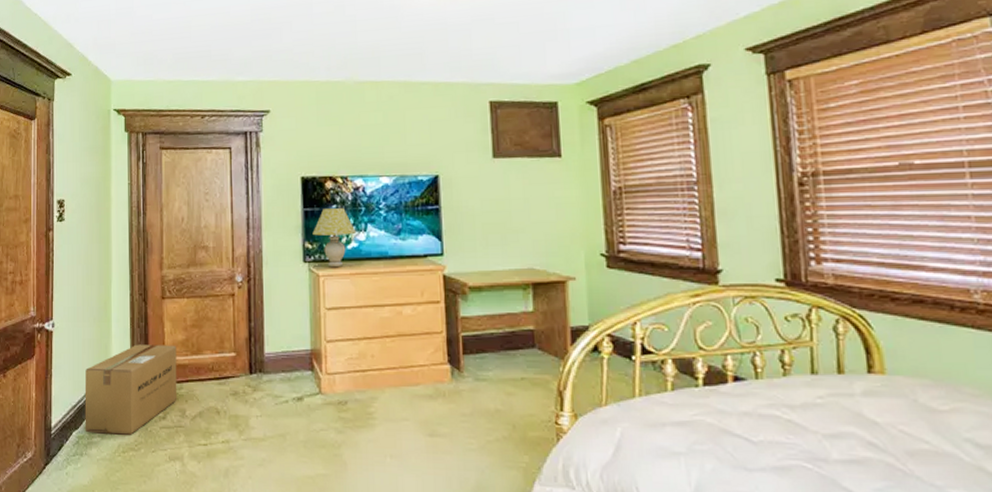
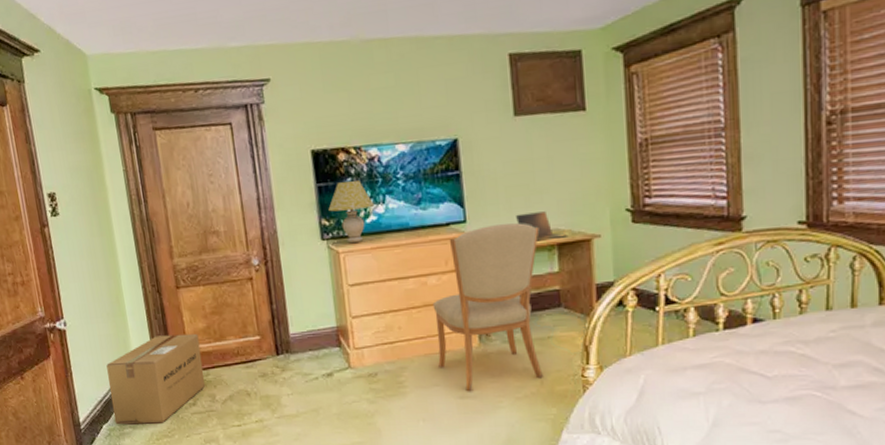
chair: none [406,259,515,430] -> present [432,223,543,392]
laptop: none [492,250,543,279] -> present [516,211,569,241]

